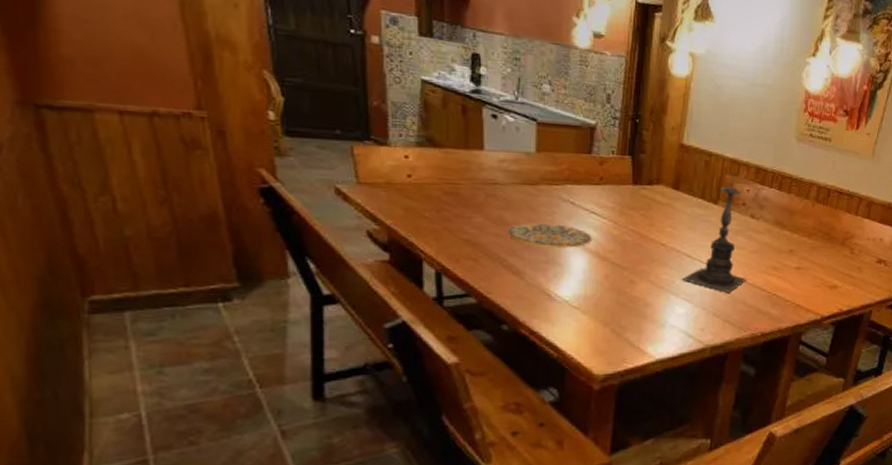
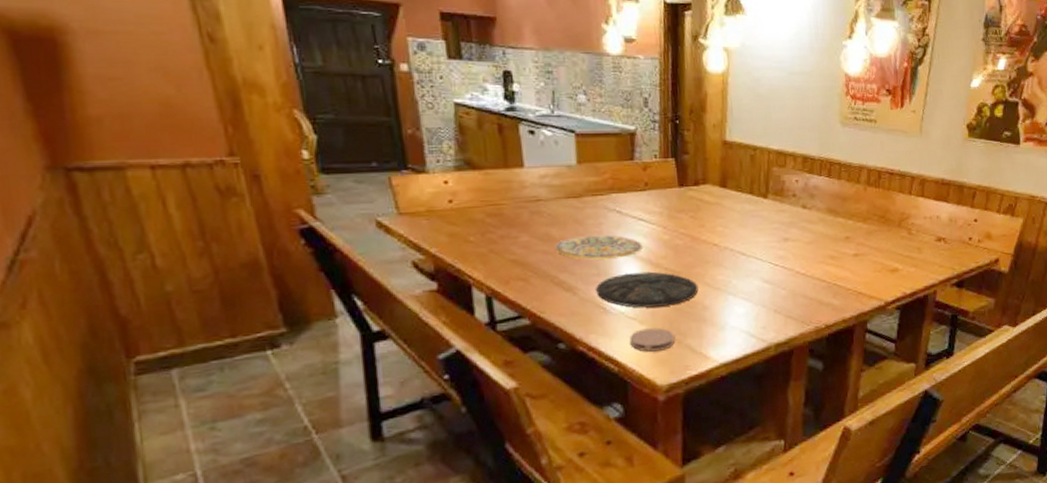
plate: none [543,263,642,299] -> present [596,271,699,308]
coaster: none [571,319,614,342] -> present [629,327,675,352]
candle holder: present [682,173,746,293] -> none [739,164,804,287]

